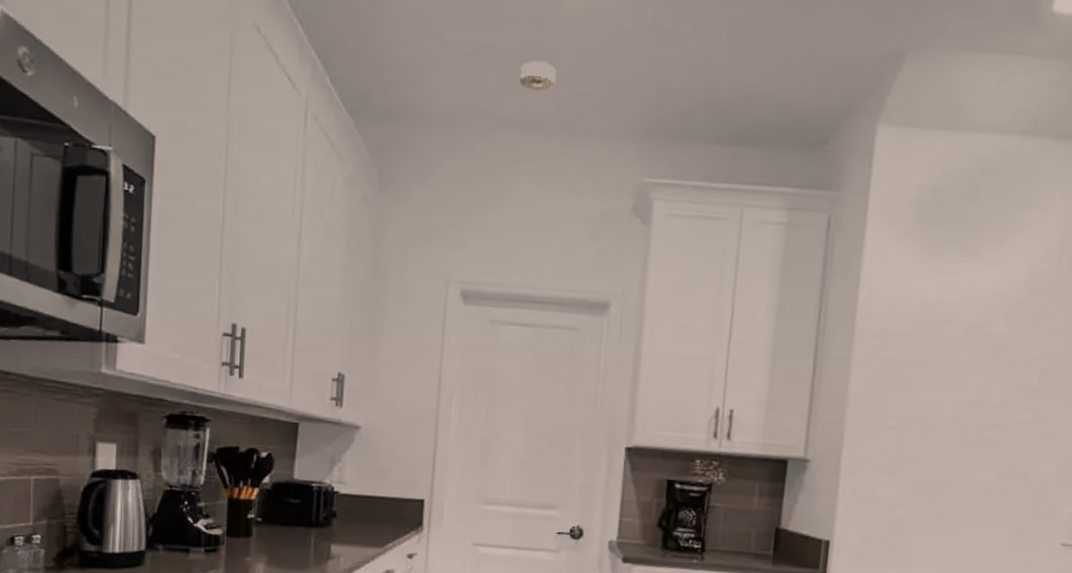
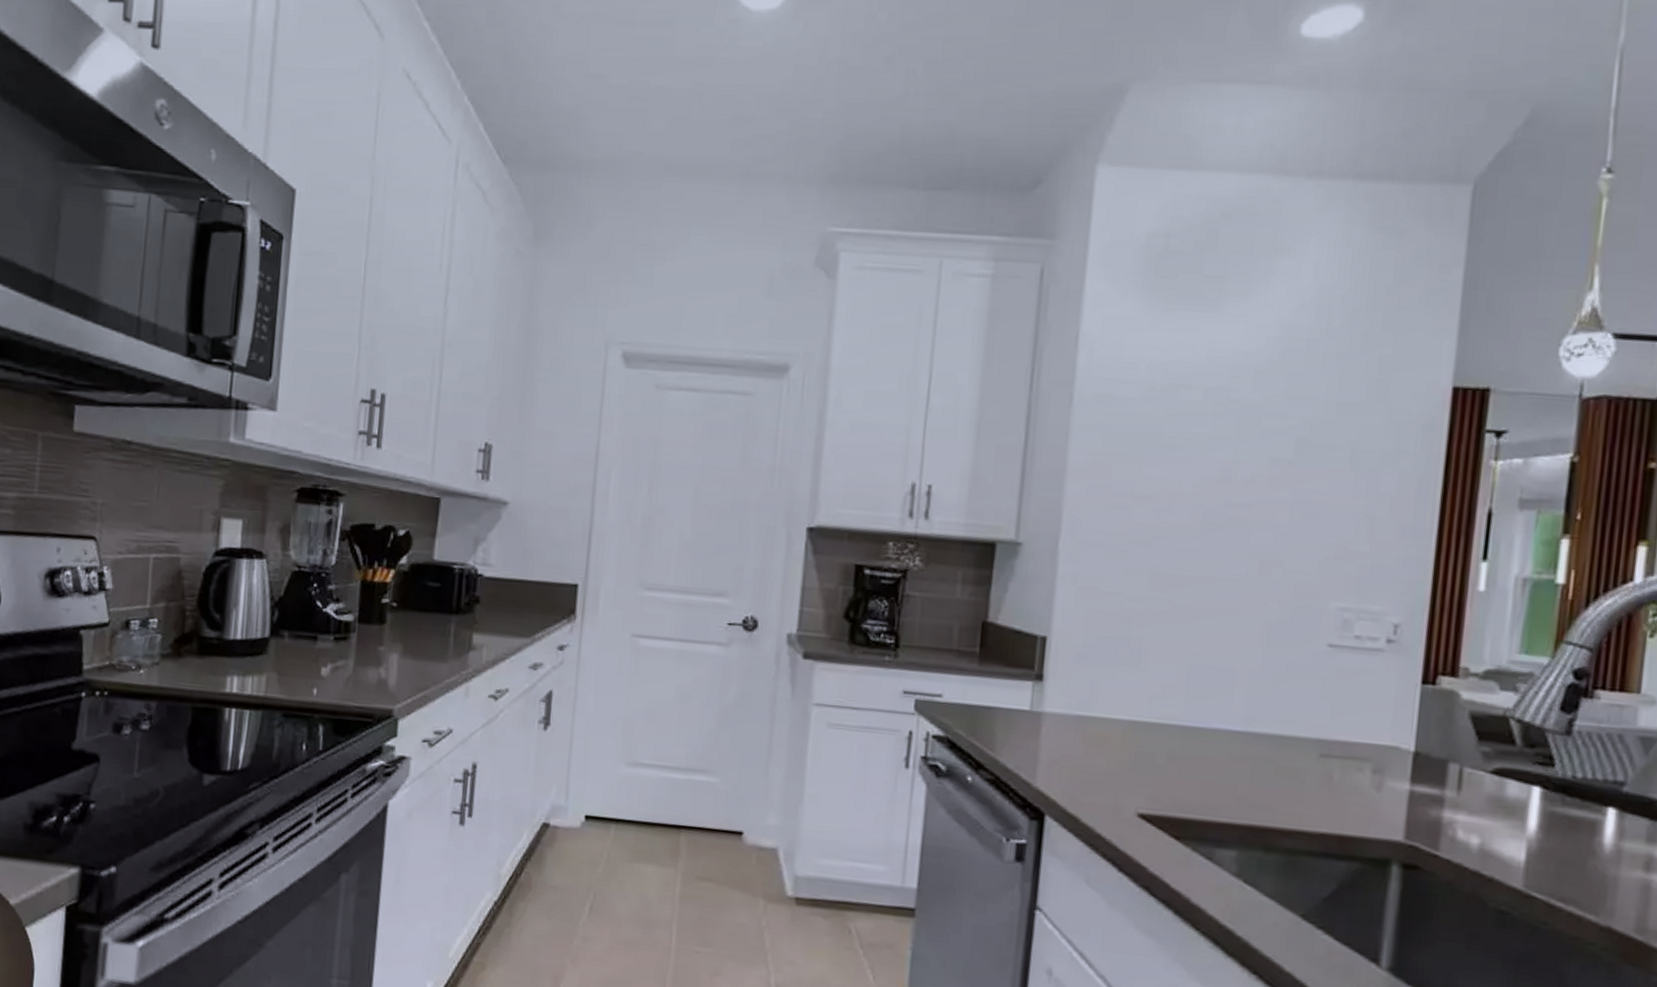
smoke detector: present [520,61,556,92] -> none [690,102,731,136]

